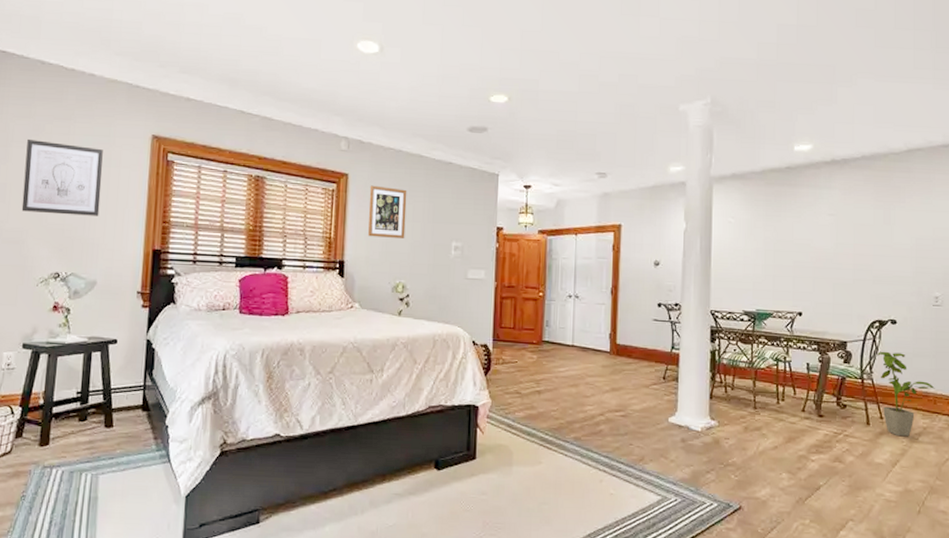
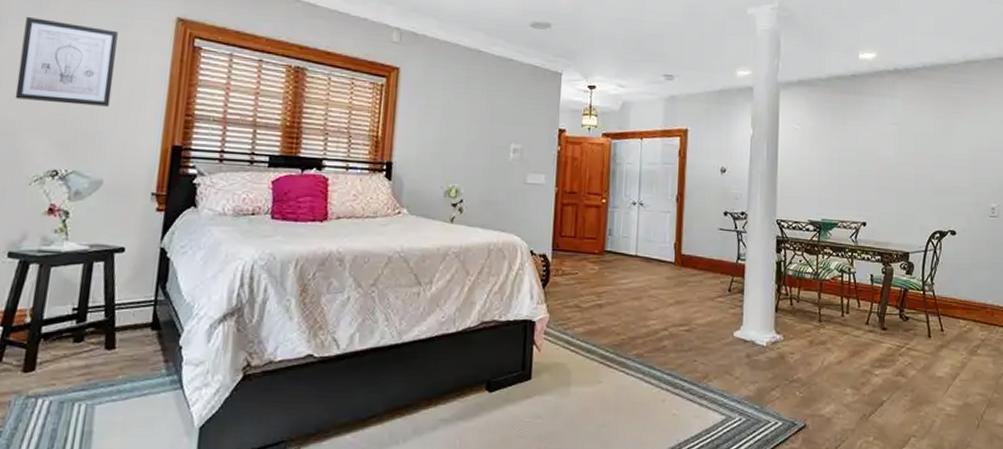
wall art: present [368,185,407,238] -> none [420,81,464,139]
house plant: present [877,351,935,437] -> none [938,262,992,350]

